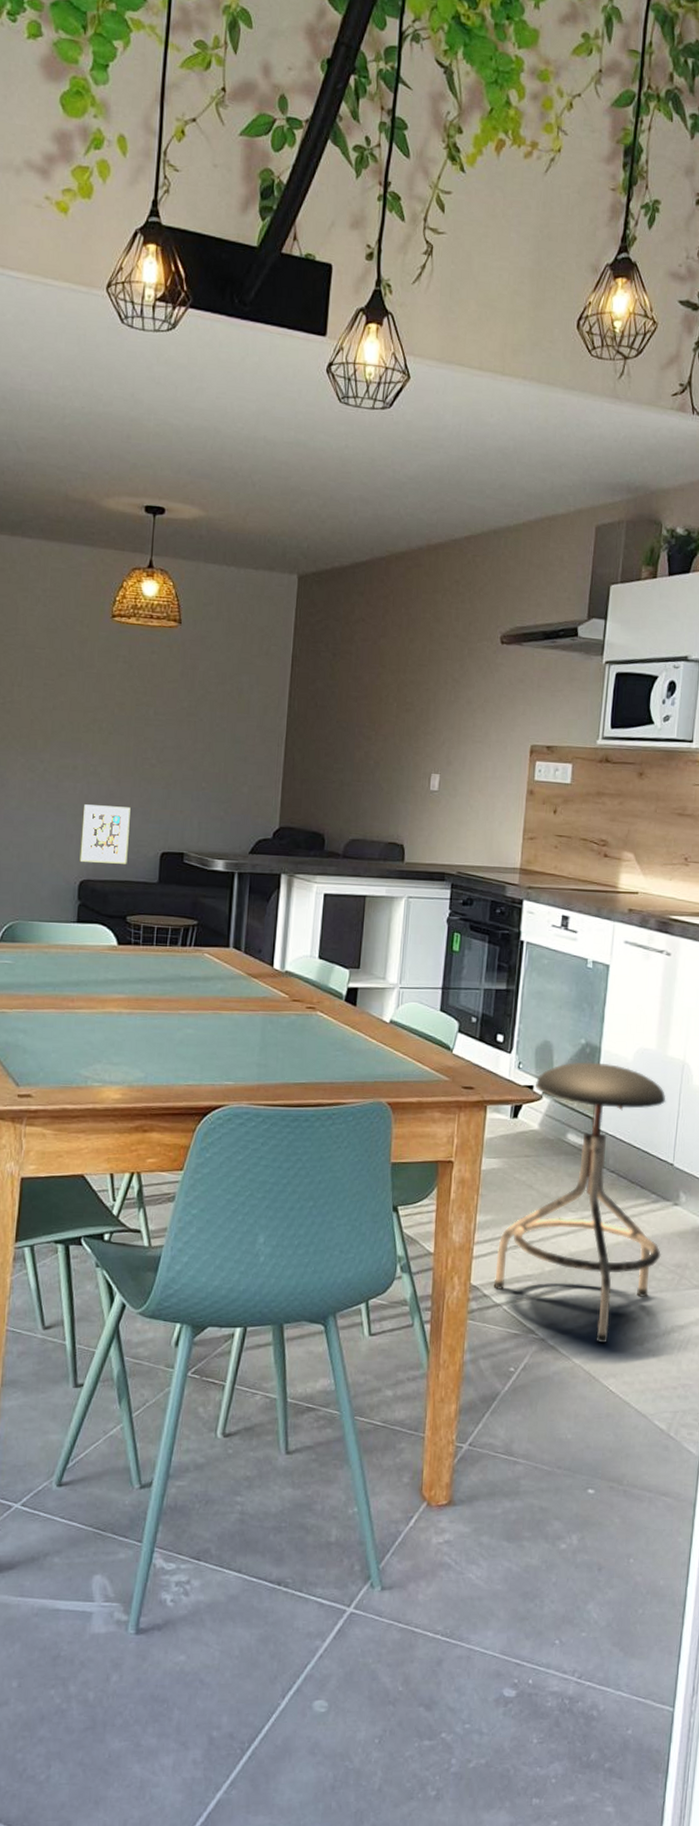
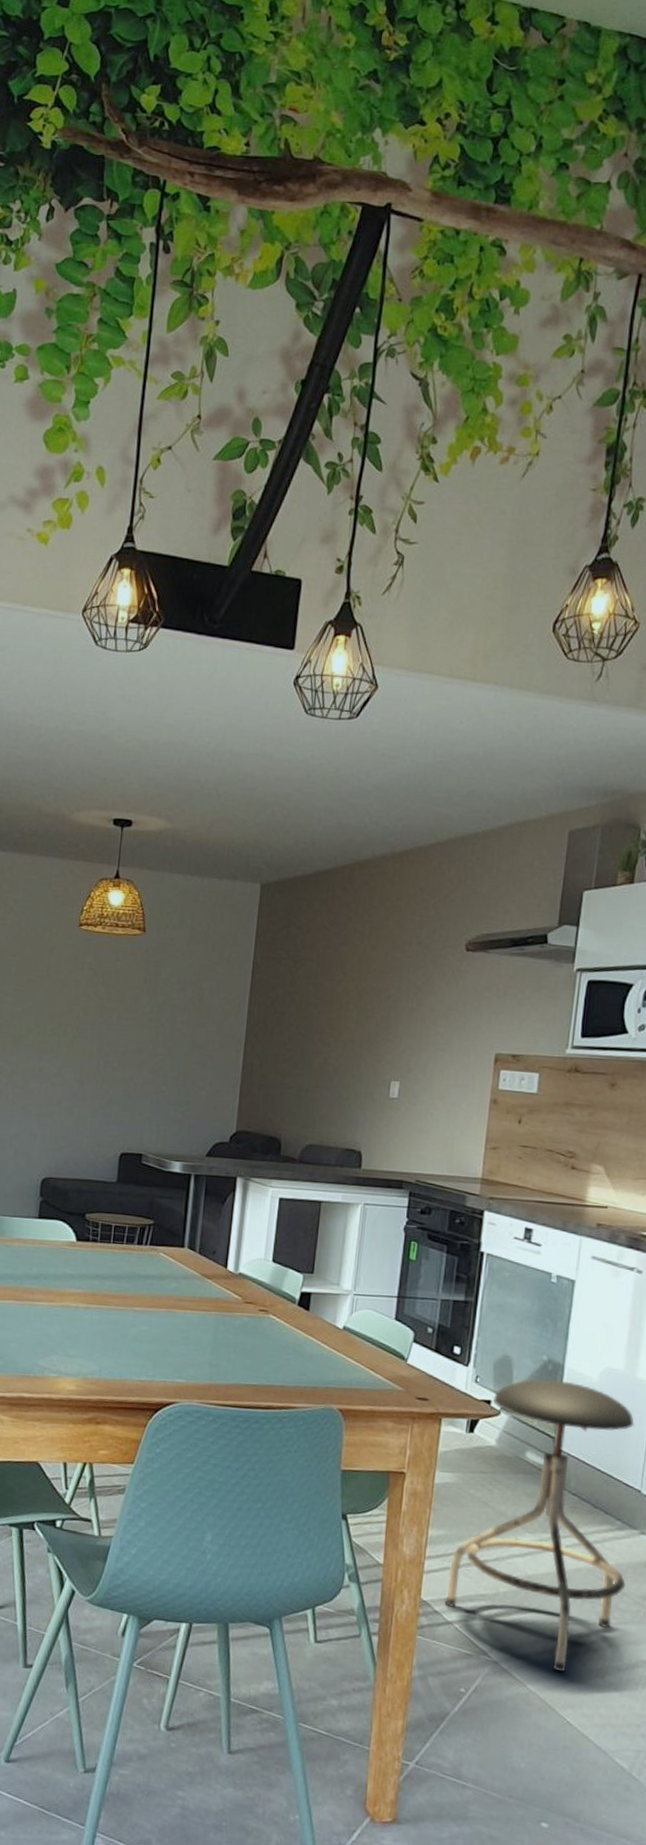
picture frame: present [79,804,131,864] -> none [42,1105,92,1164]

